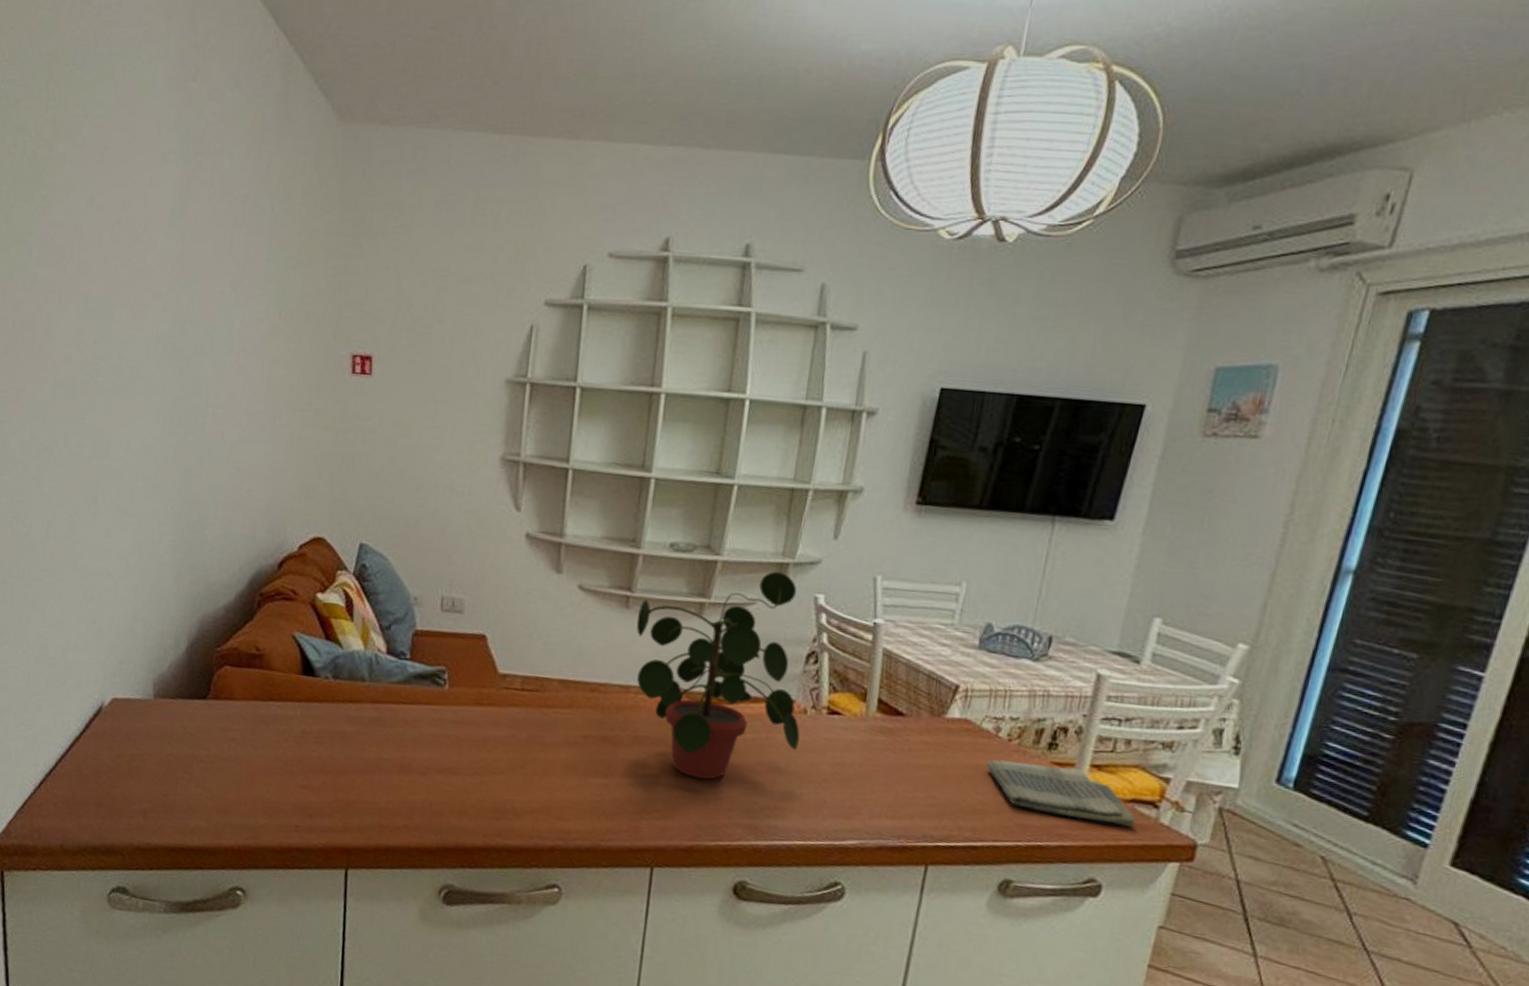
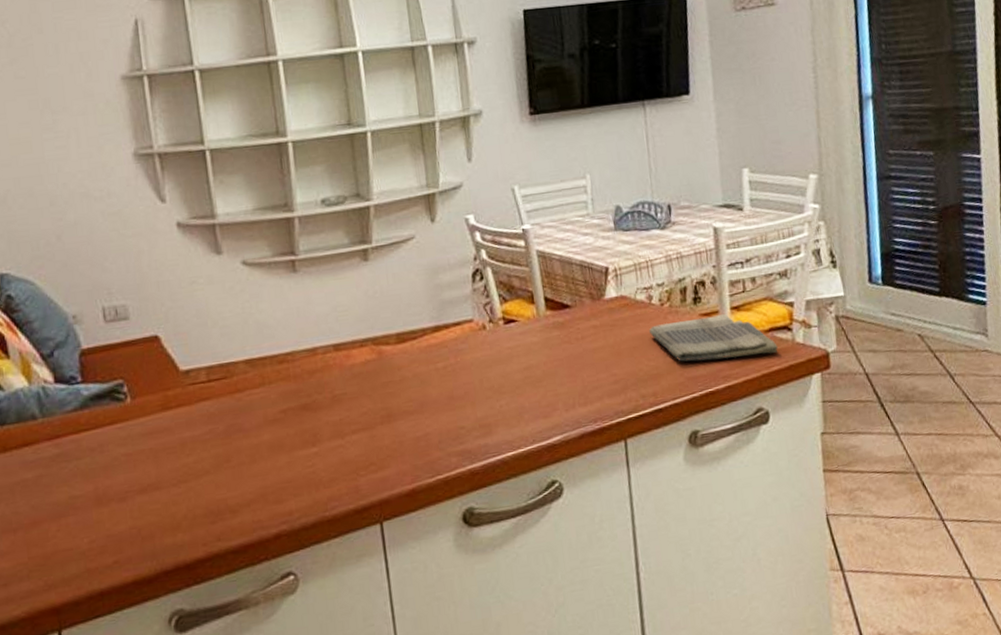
potted plant: present [636,572,800,780] -> none [306,203,487,421]

